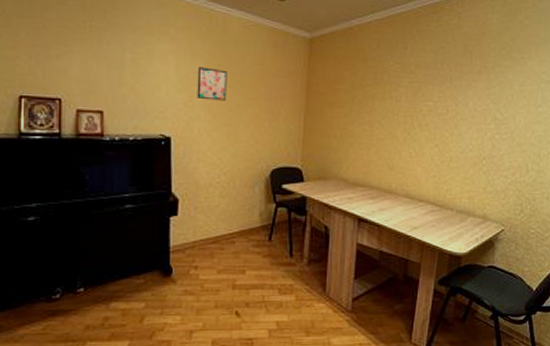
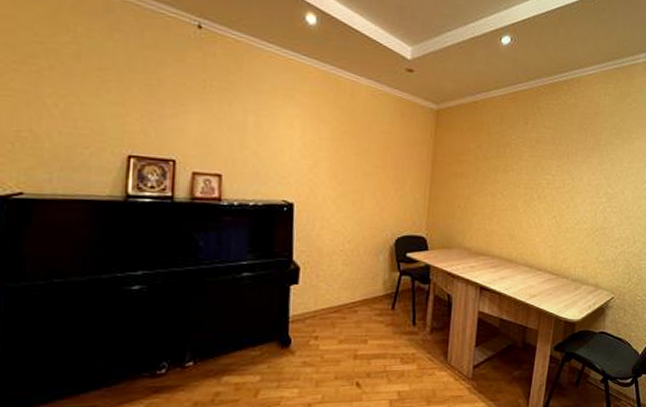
wall art: present [197,67,227,101] -> none [322,133,354,168]

